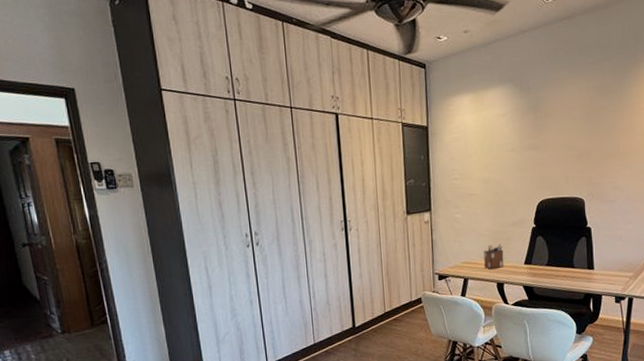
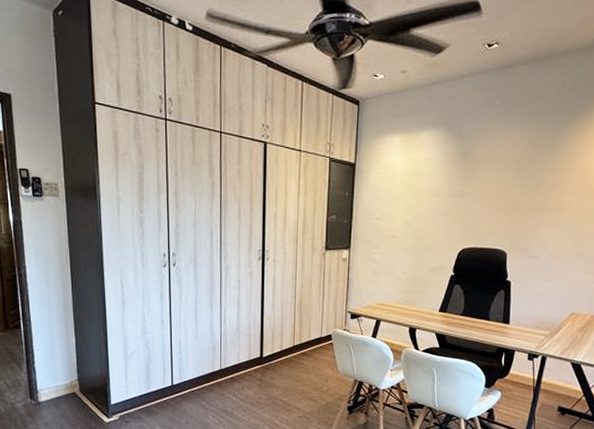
desk organizer: present [484,243,504,270] -> none [398,288,419,314]

